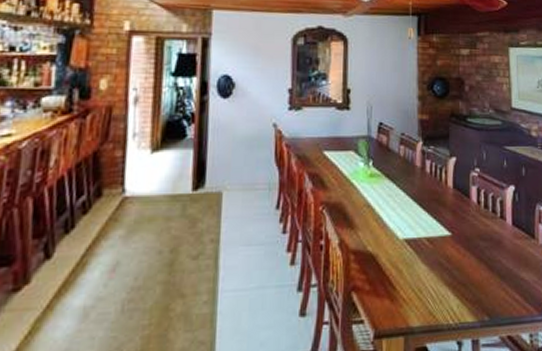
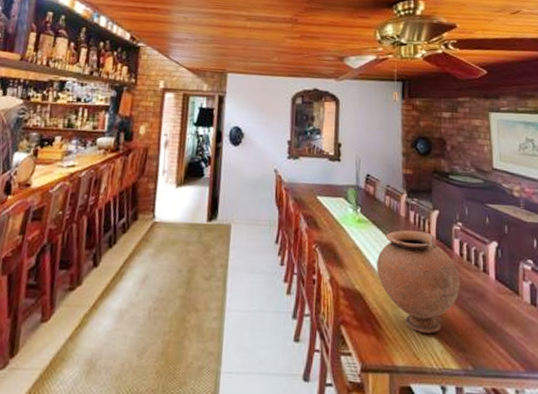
vase: none [390,181,477,289] -> present [377,230,460,333]

